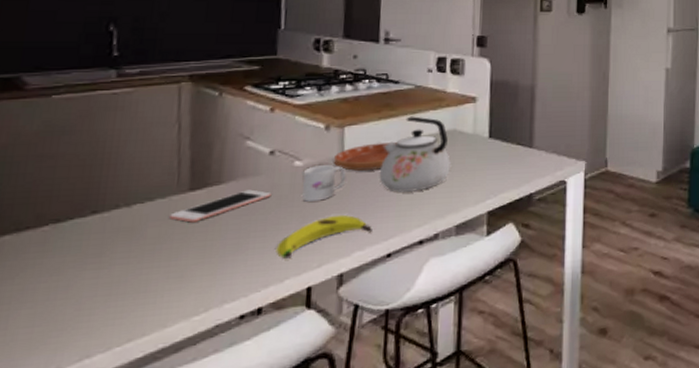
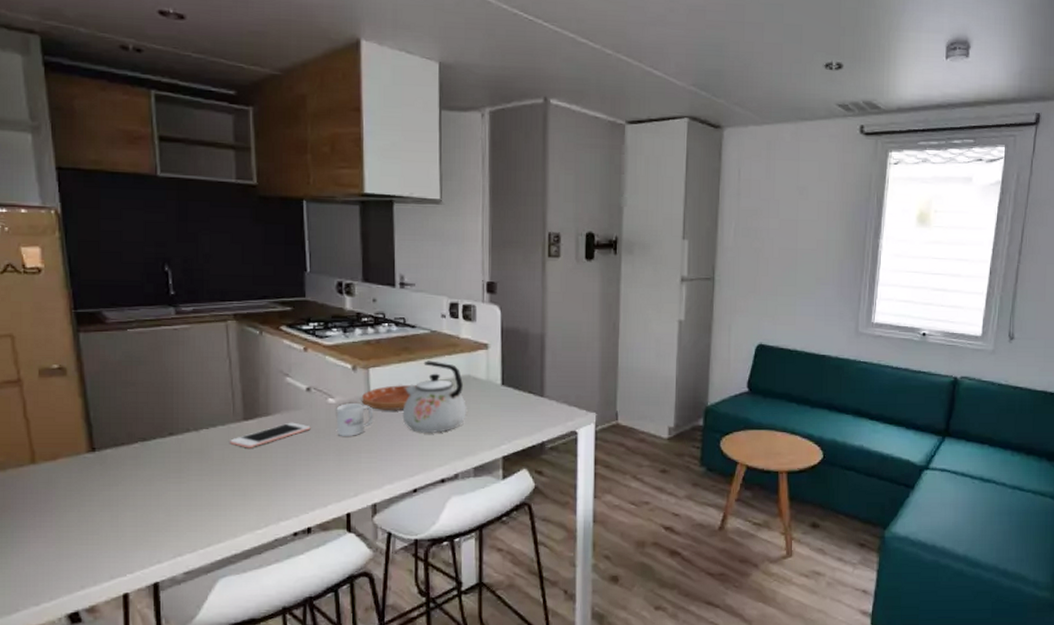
banana: present [276,214,372,259] -> none [318,450,399,486]

